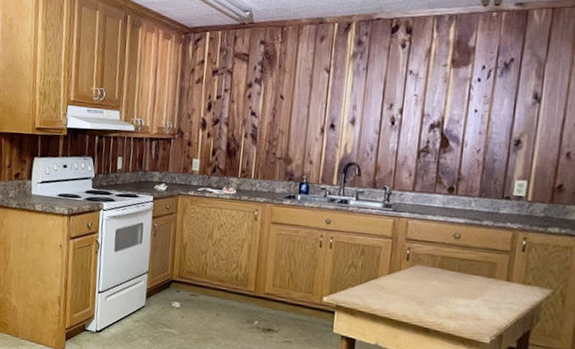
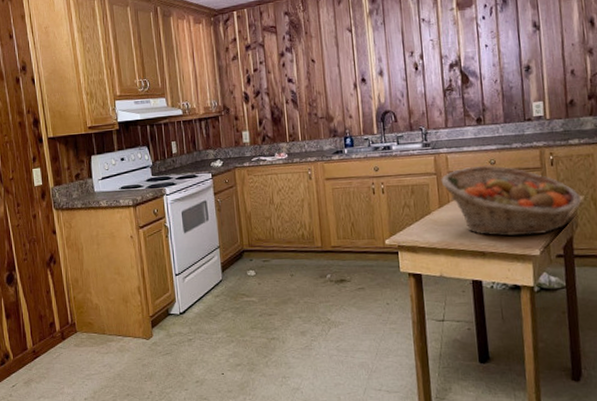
fruit basket: none [396,237,550,323] -> present [441,165,582,237]

